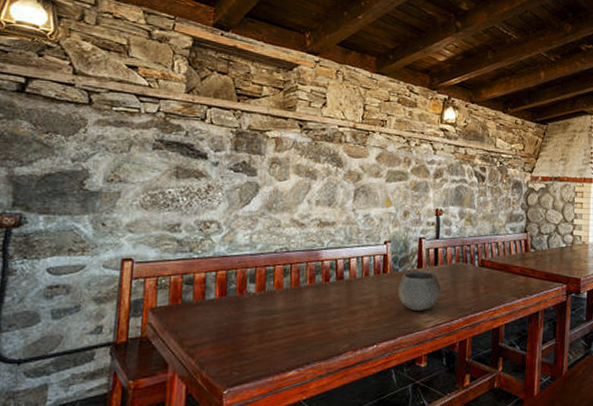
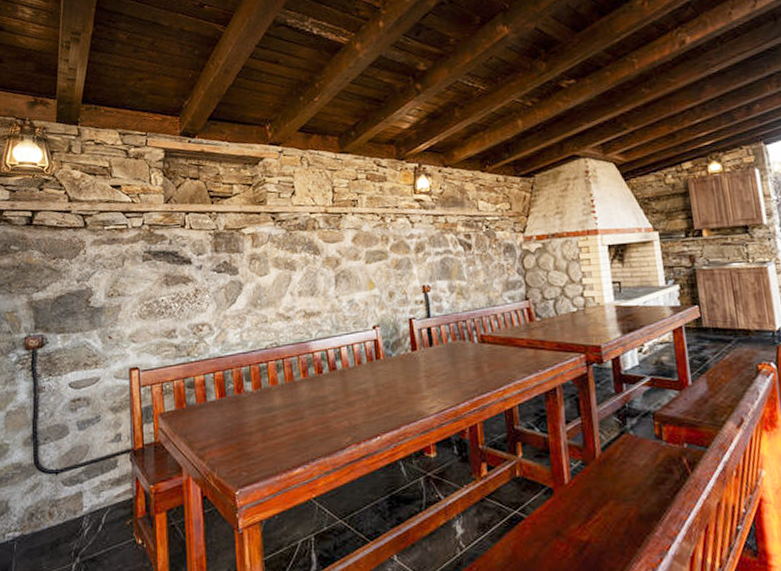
bowl: present [397,271,441,311] -> none [393,353,441,397]

